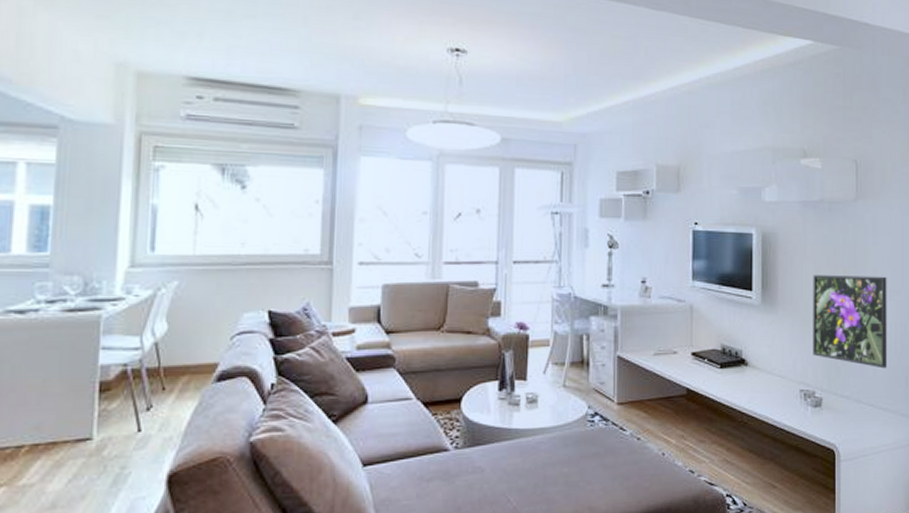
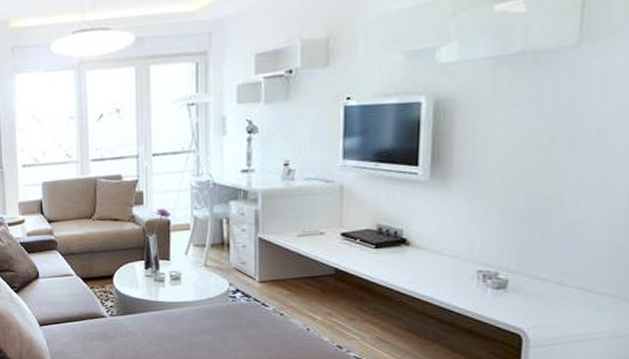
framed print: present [813,275,888,369] -> none [498,136,621,247]

